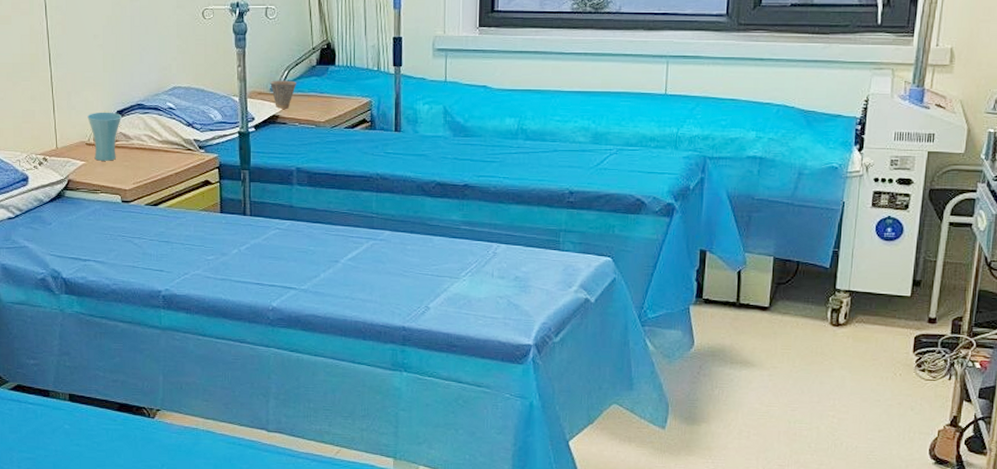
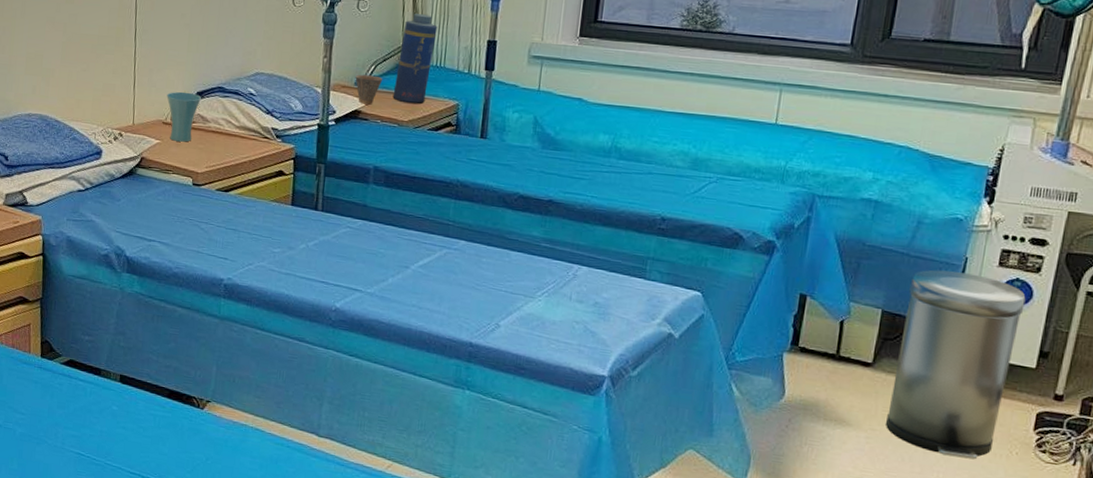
thermos: none [308,17,344,105] -> present [392,14,438,105]
pedal bin: none [785,216,898,385] -> present [886,270,1026,460]

